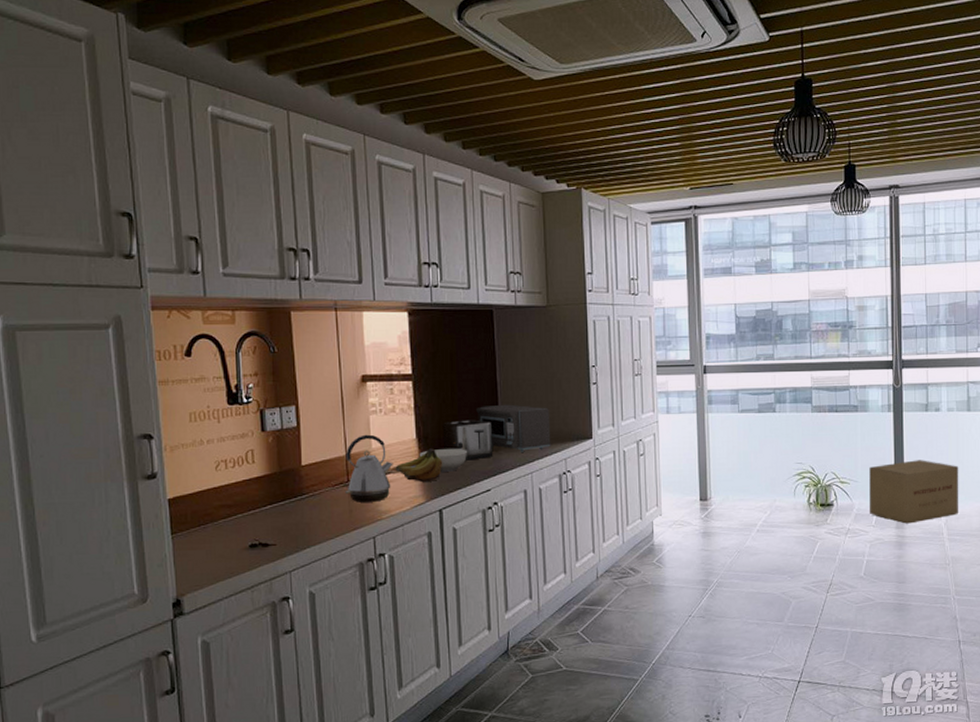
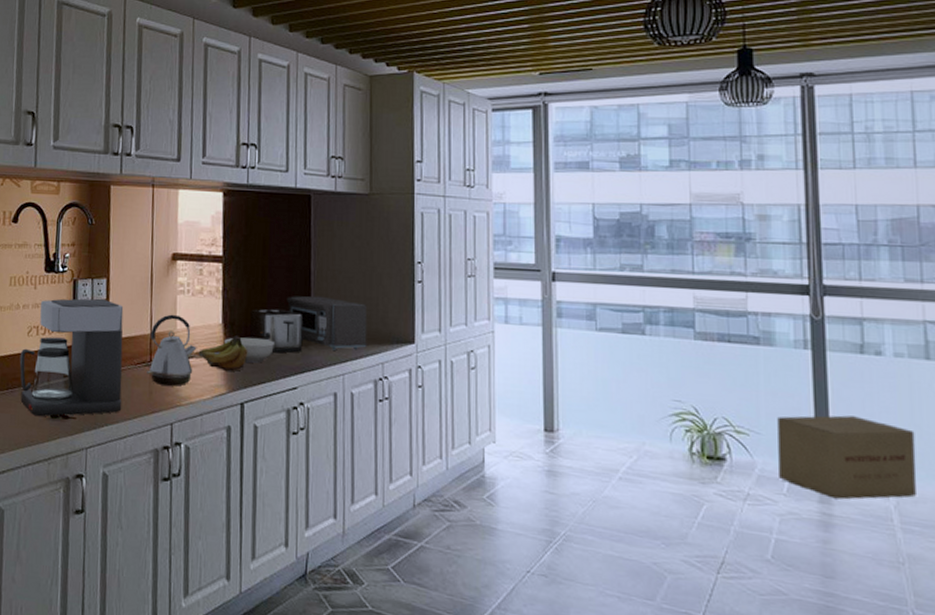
coffee maker: none [209,427,323,549] -> present [19,298,124,417]

